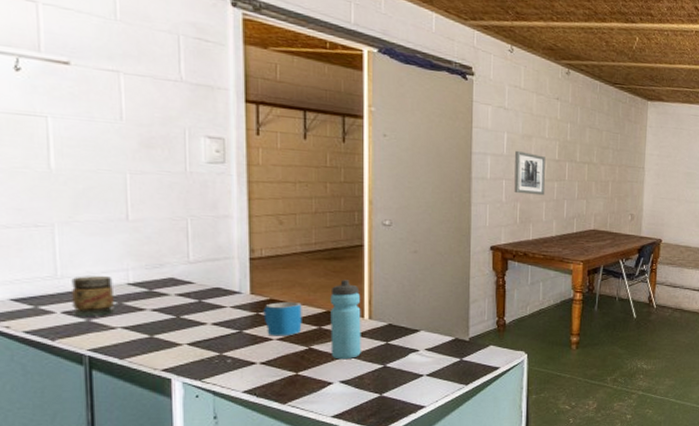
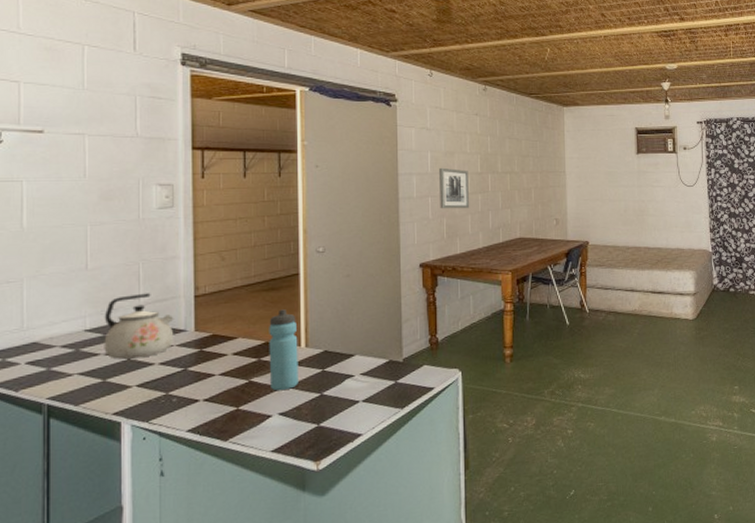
jar: present [71,275,115,316] -> none [35,324,73,365]
kettle: none [149,251,228,317] -> present [104,293,174,359]
mug: present [263,302,302,336] -> none [206,336,243,372]

